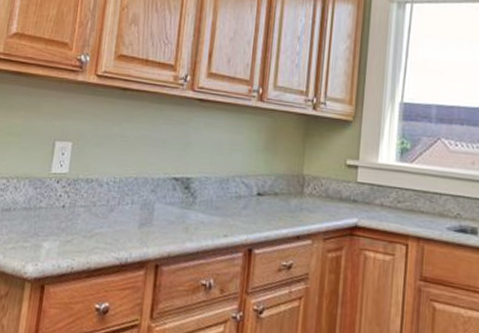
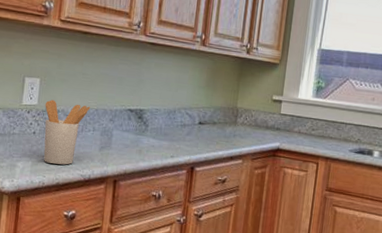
utensil holder: none [73,167,130,246] -> present [43,100,91,165]

